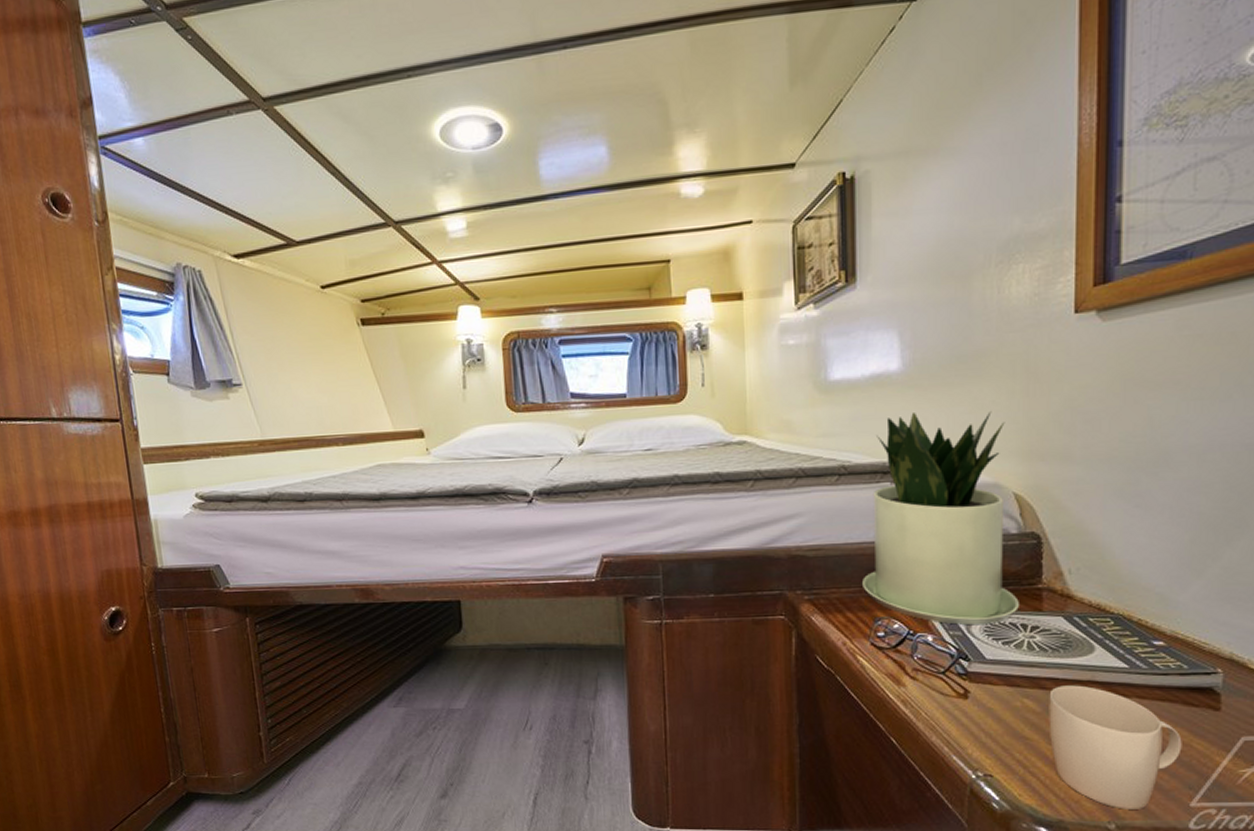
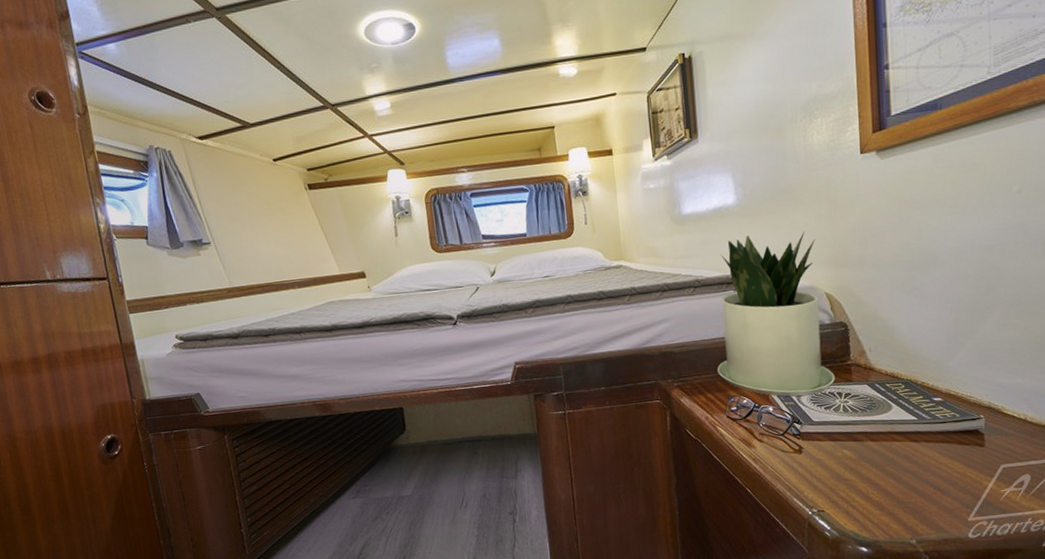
mug: present [1048,685,1182,810] -> none [861,436,959,528]

